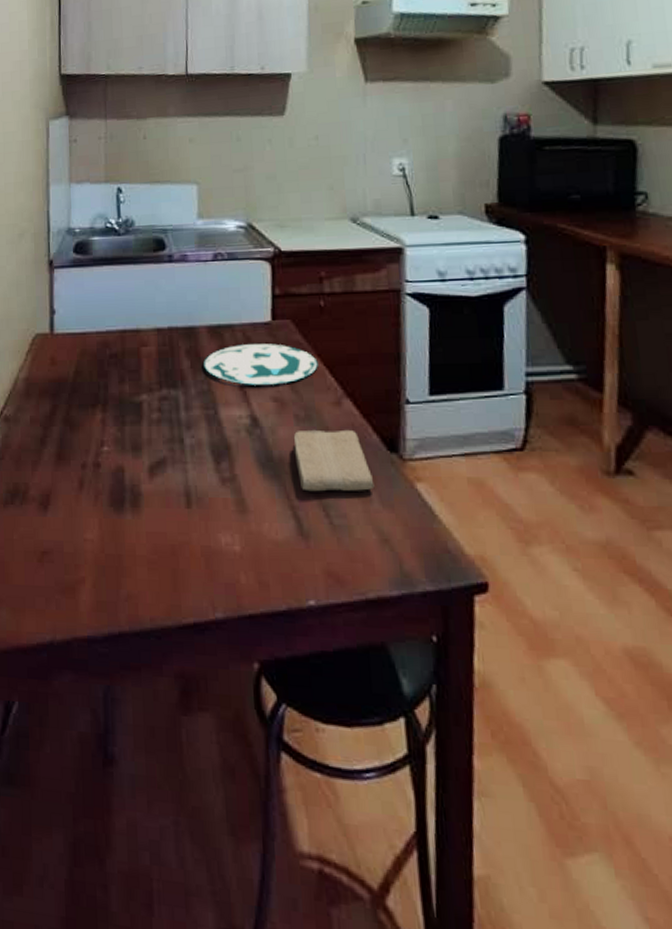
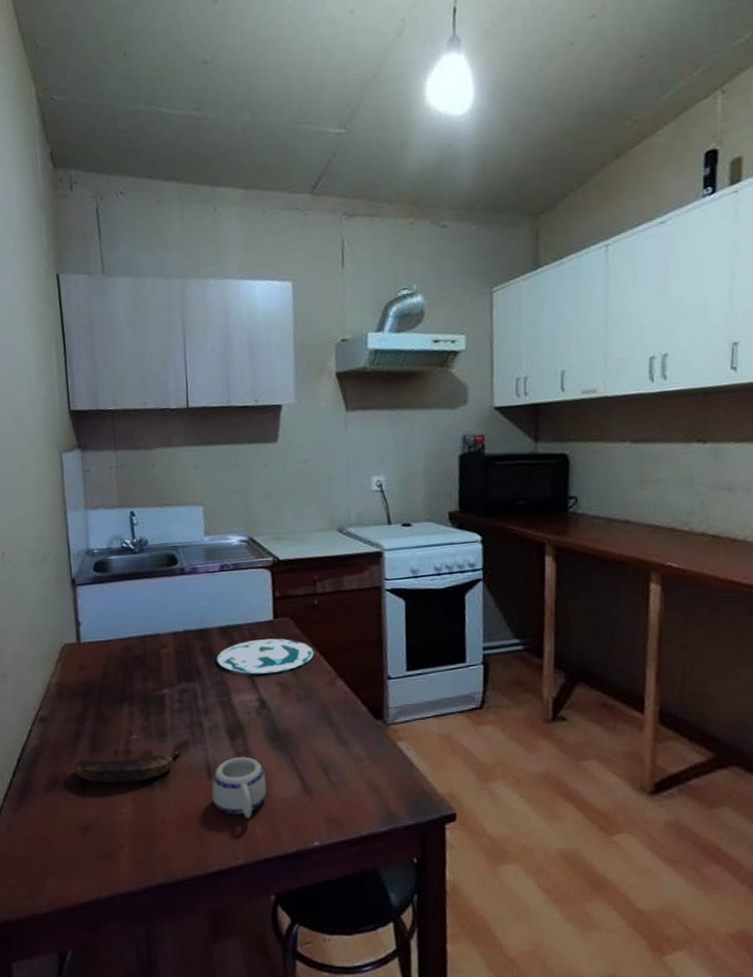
banana: none [35,469,157,503] -> present [73,751,181,784]
mug: none [190,484,255,562] -> present [211,757,267,819]
washcloth: present [293,429,375,492] -> none [296,704,365,757]

